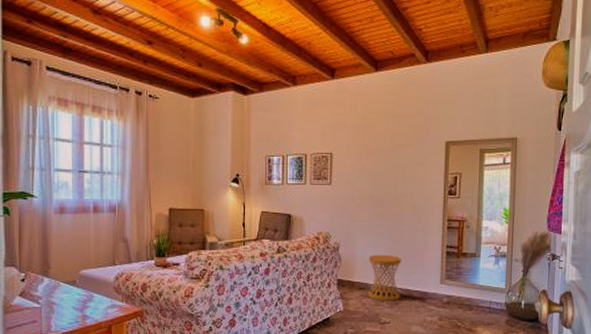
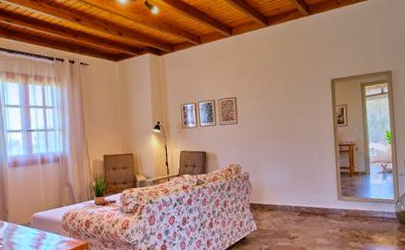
side table: present [367,254,402,302] -> none [274,179,305,220]

